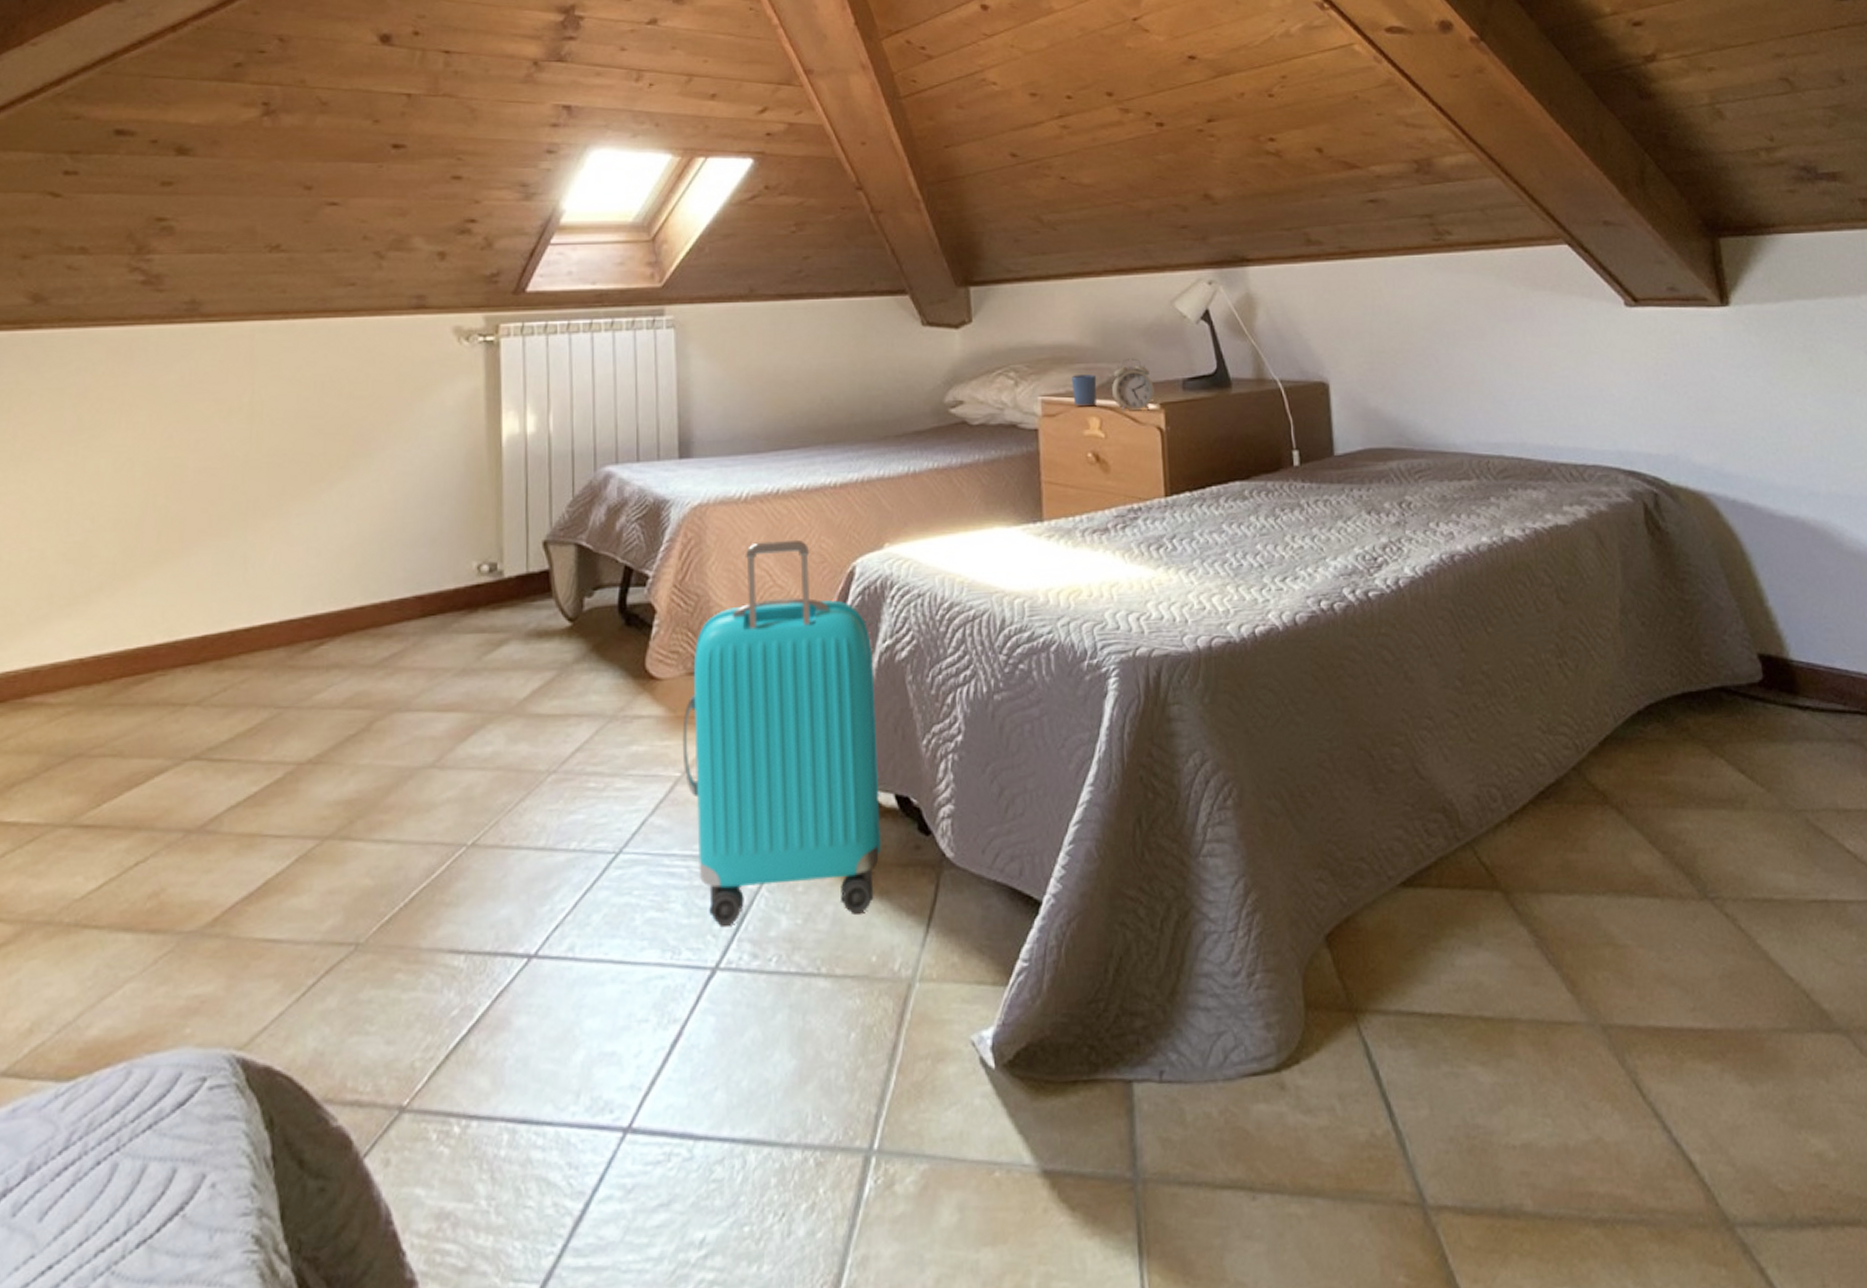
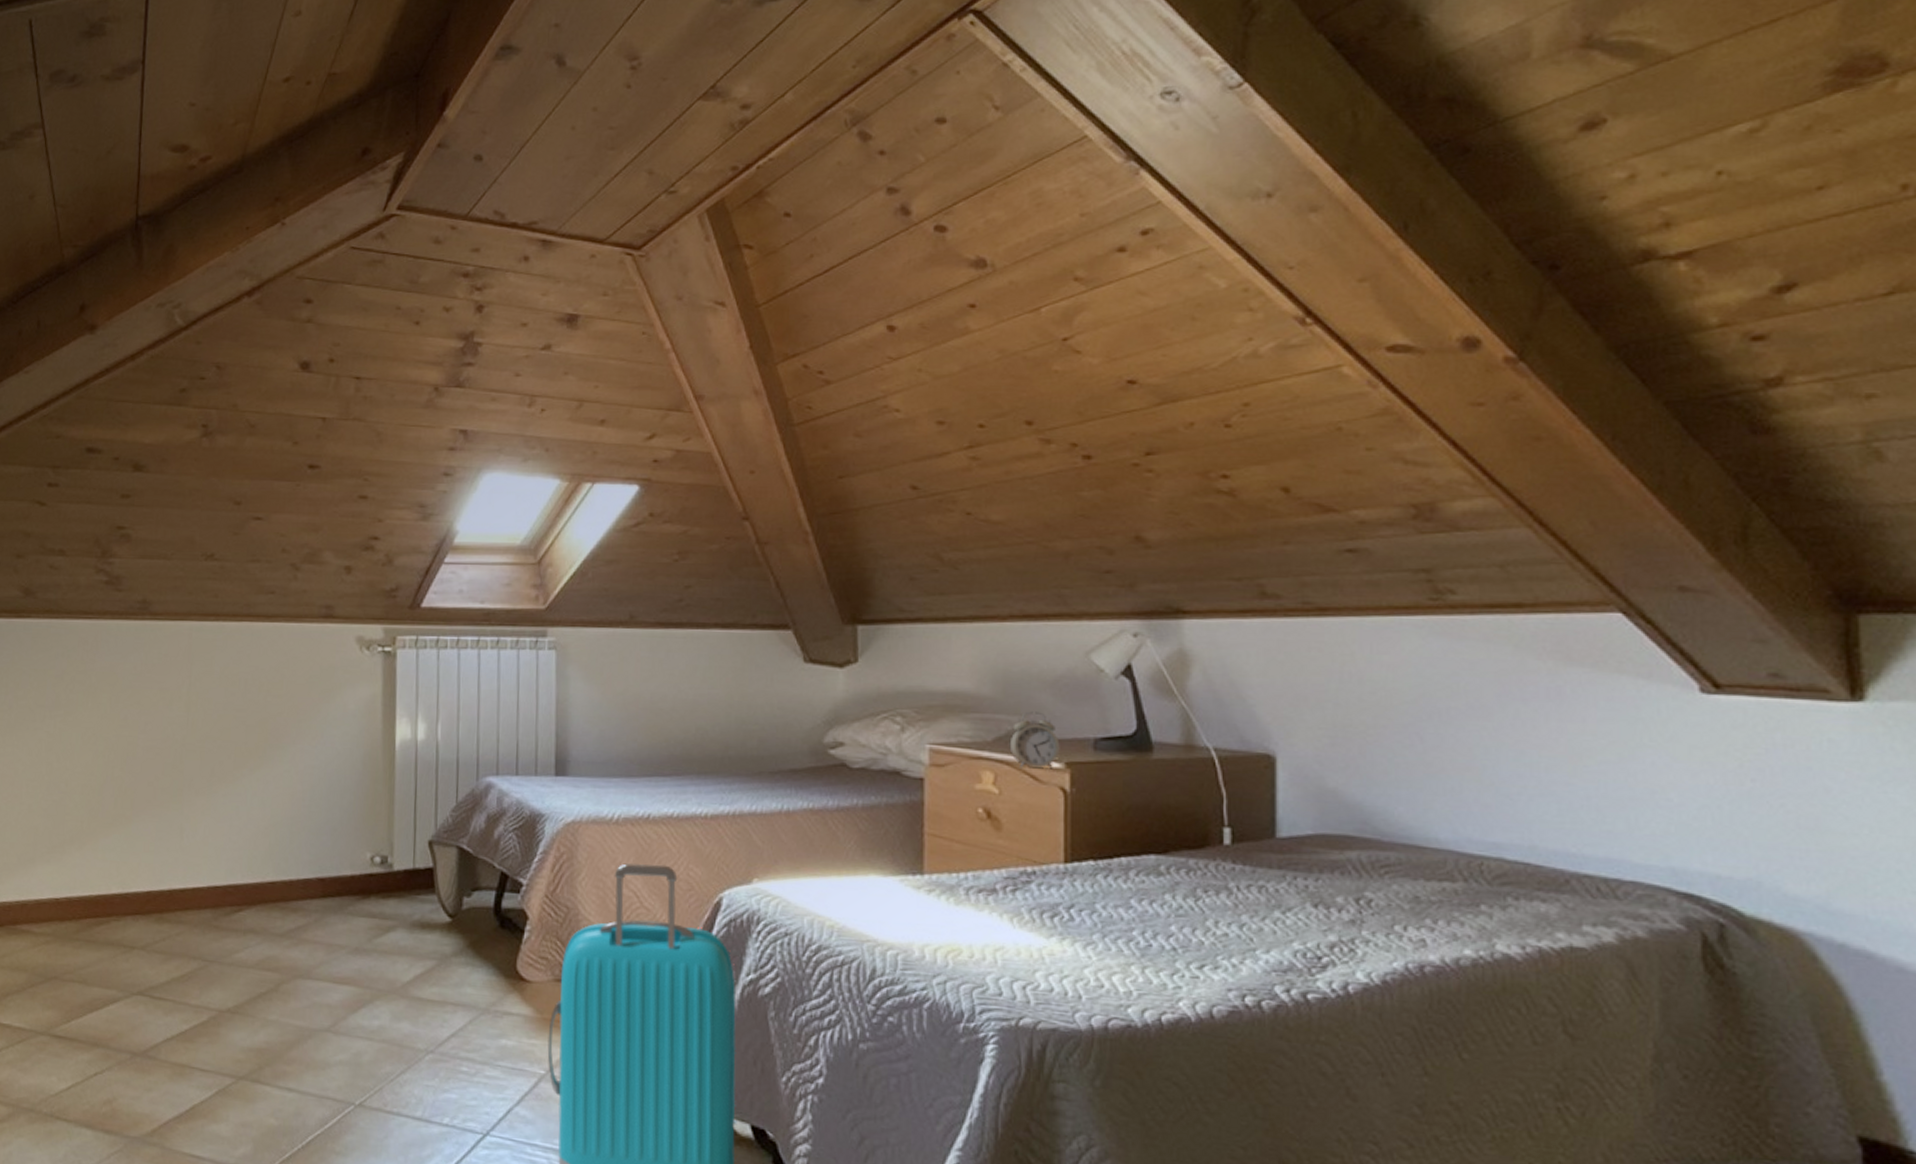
mug: present [1071,374,1097,407] -> none [964,725,994,760]

